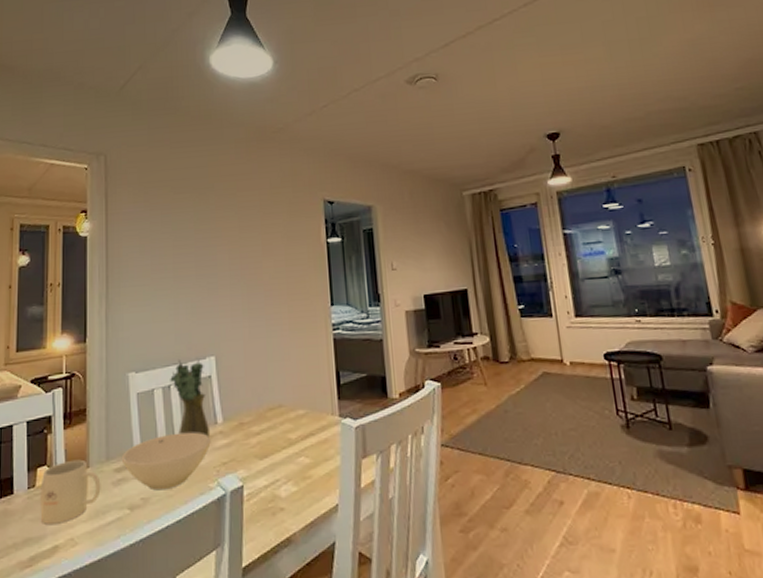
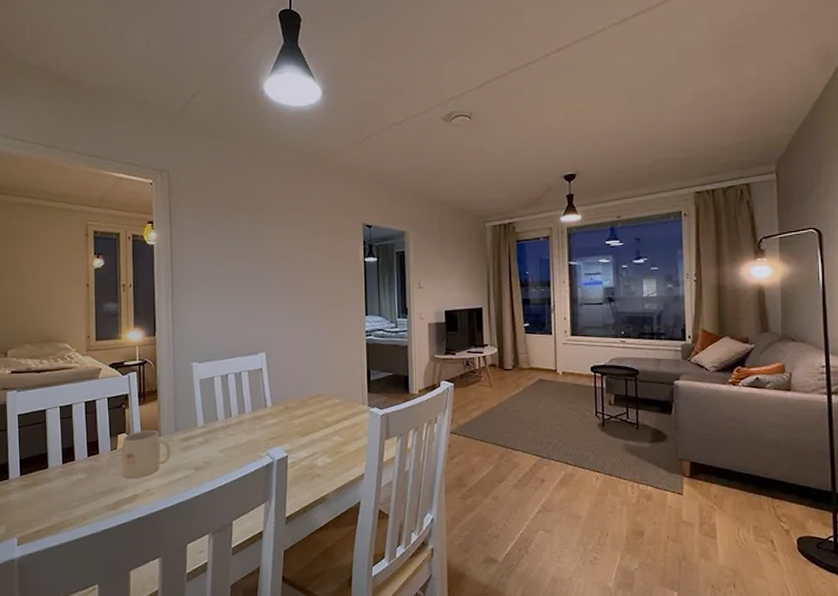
bowl: present [121,432,211,491] -> none [187,412,262,457]
vase: present [170,360,211,437] -> none [227,354,261,417]

